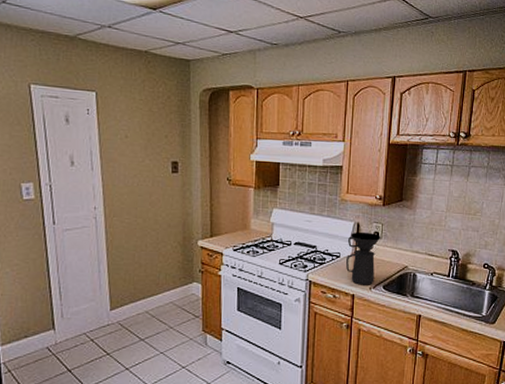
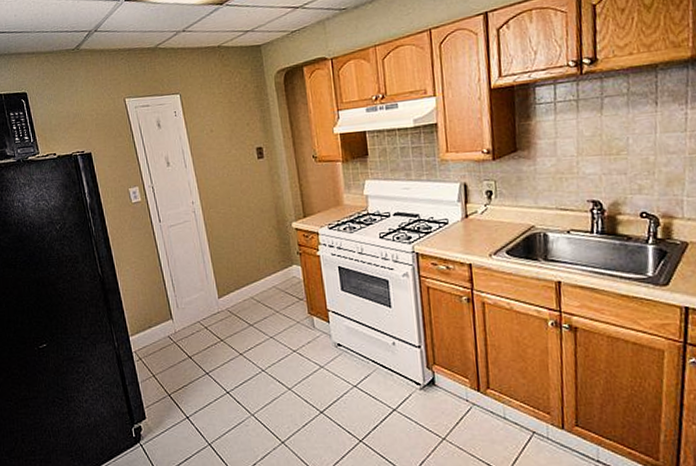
coffee maker: present [346,231,381,285] -> none [455,192,496,253]

